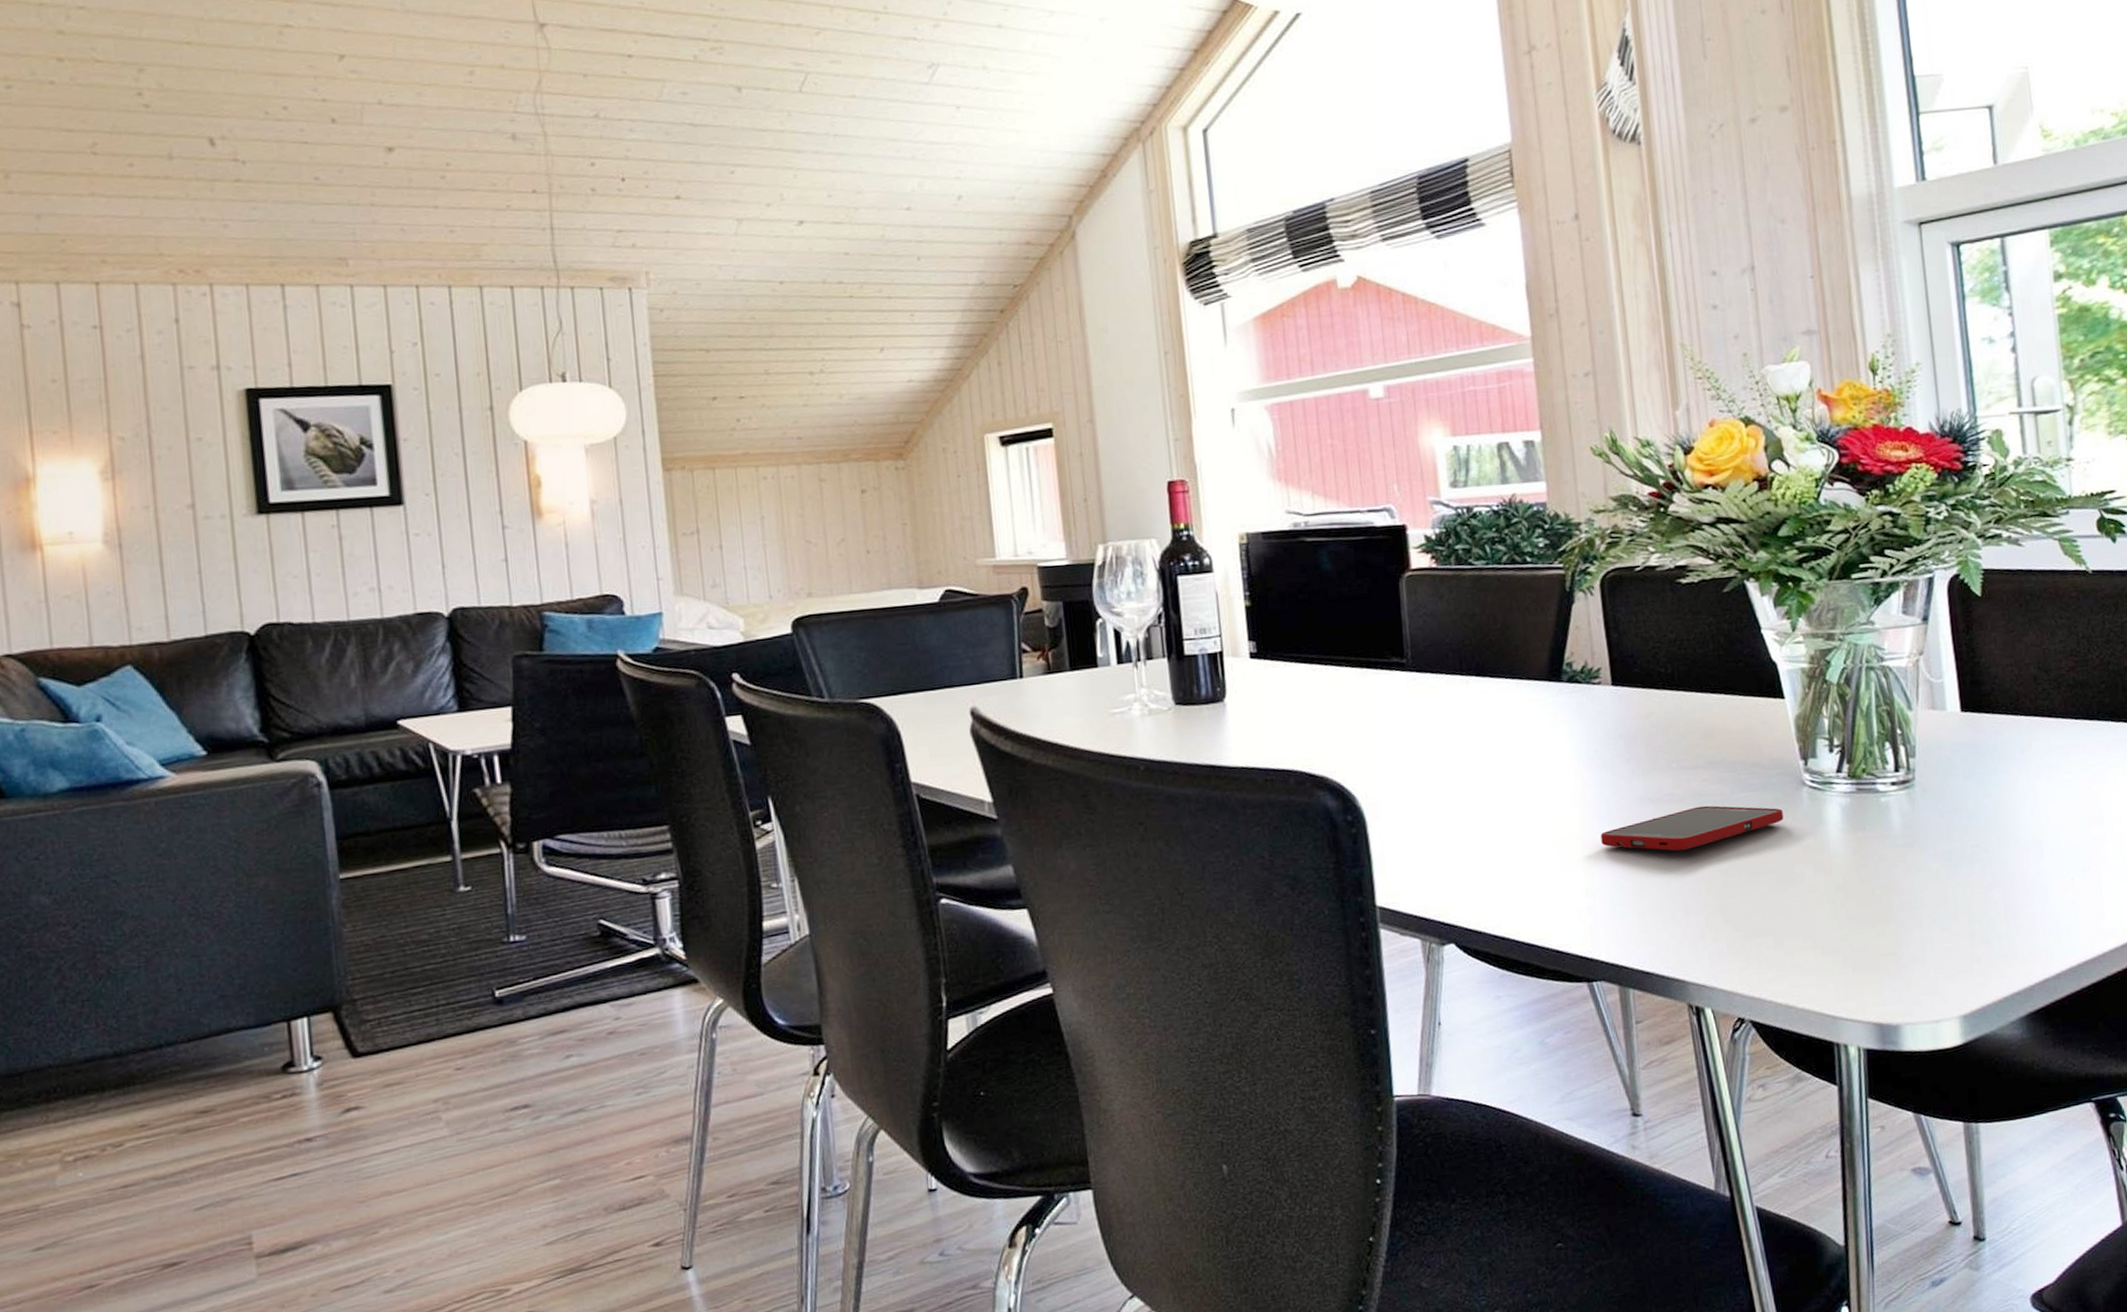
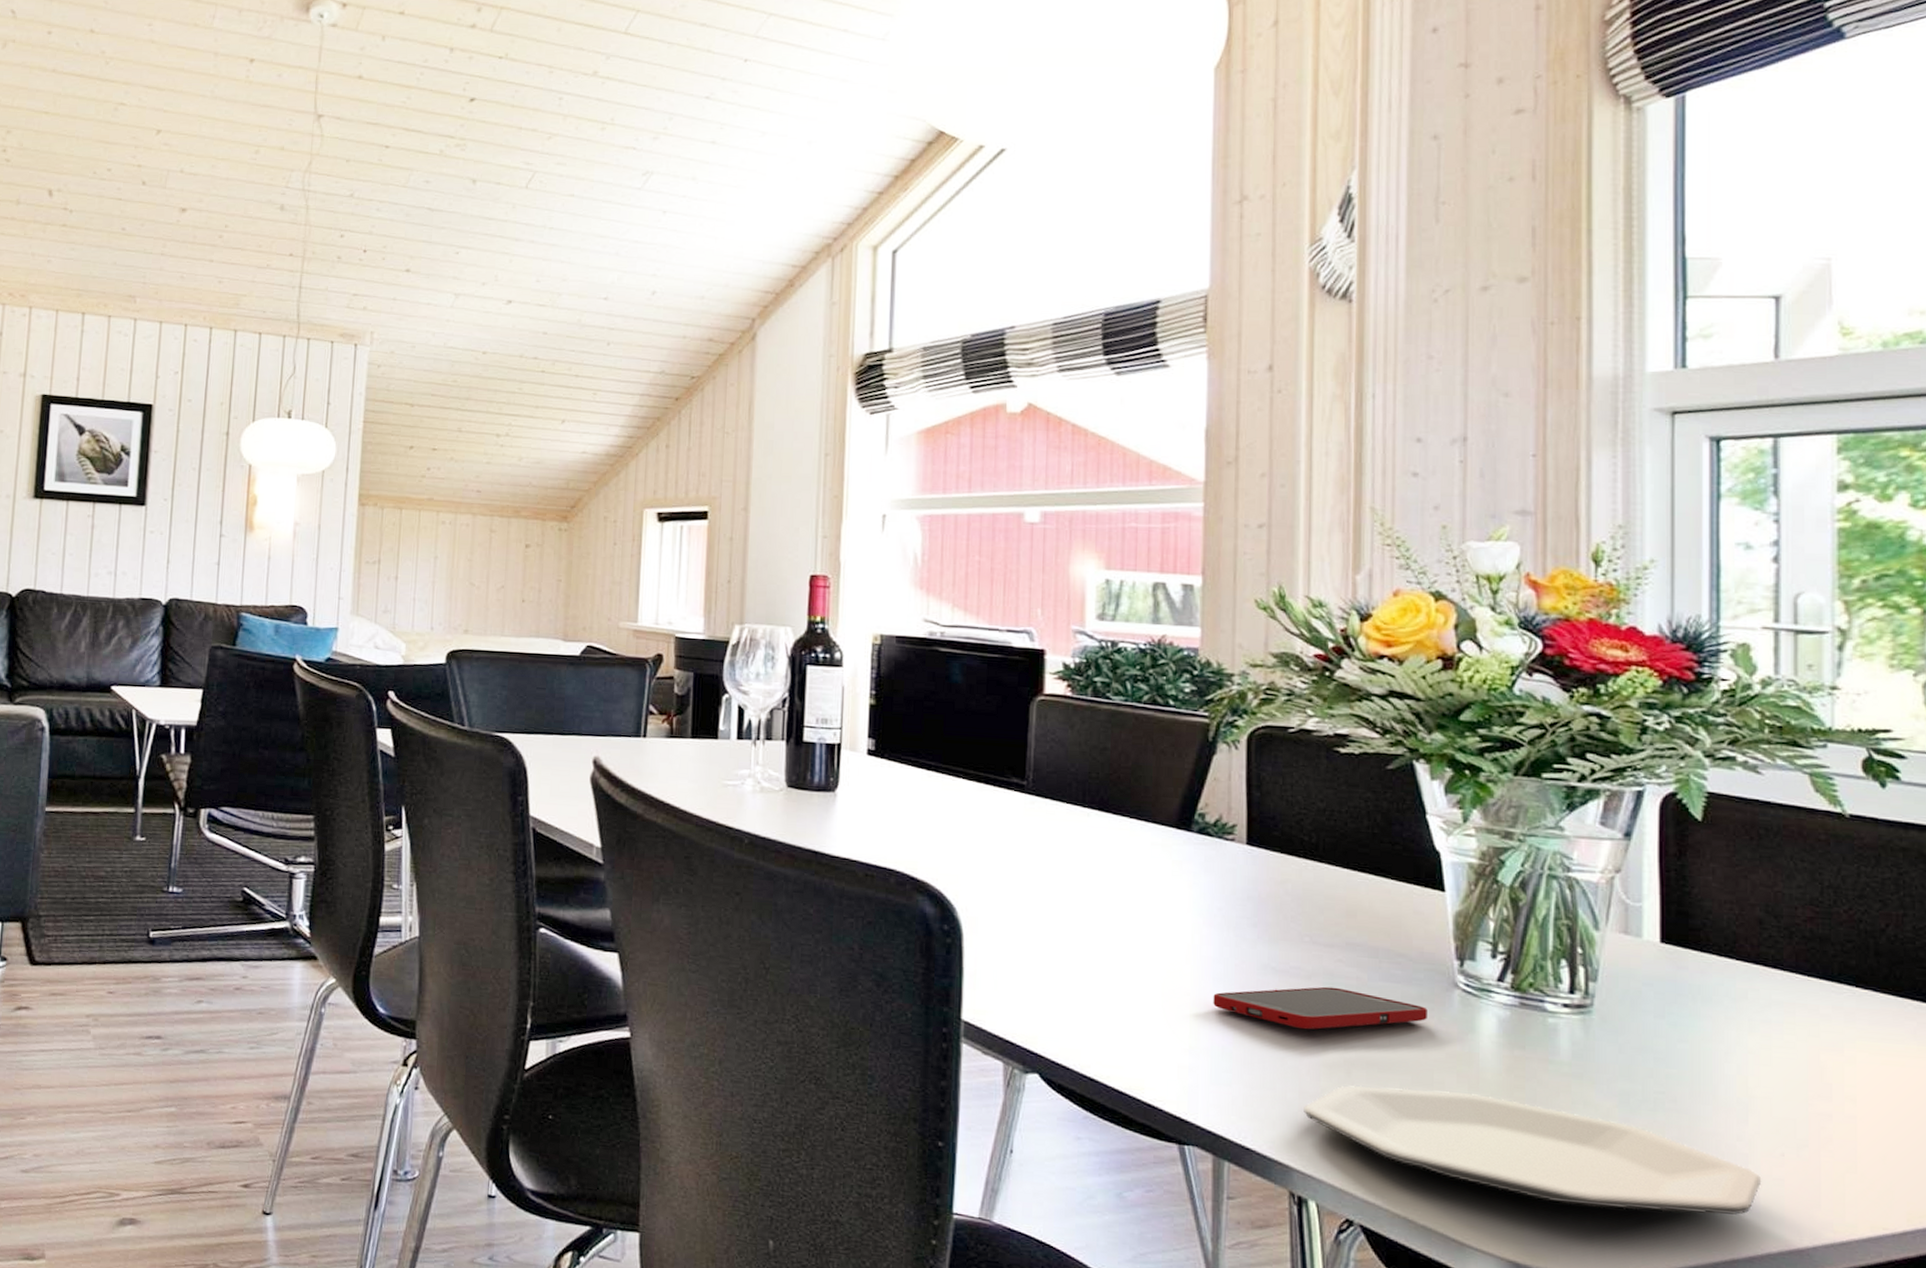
plate: none [1690,878,2059,962] -> present [1304,1085,1762,1215]

